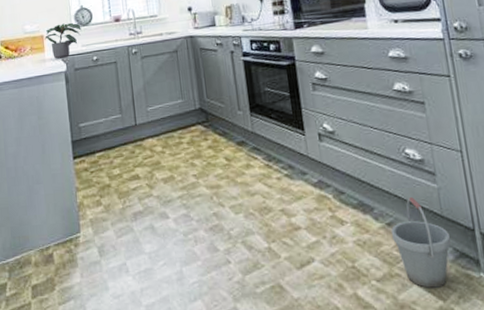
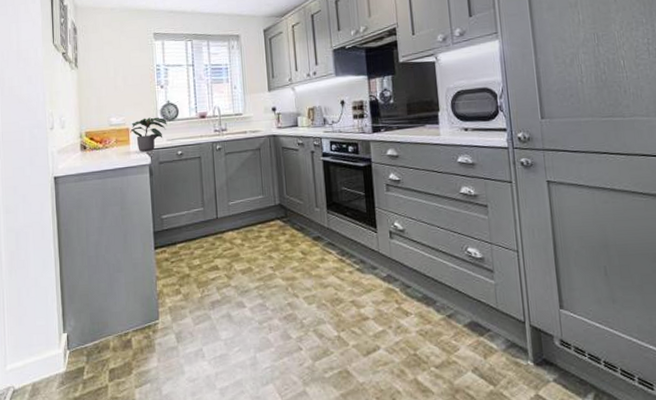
bucket: present [390,197,451,288] -> none [450,292,504,374]

